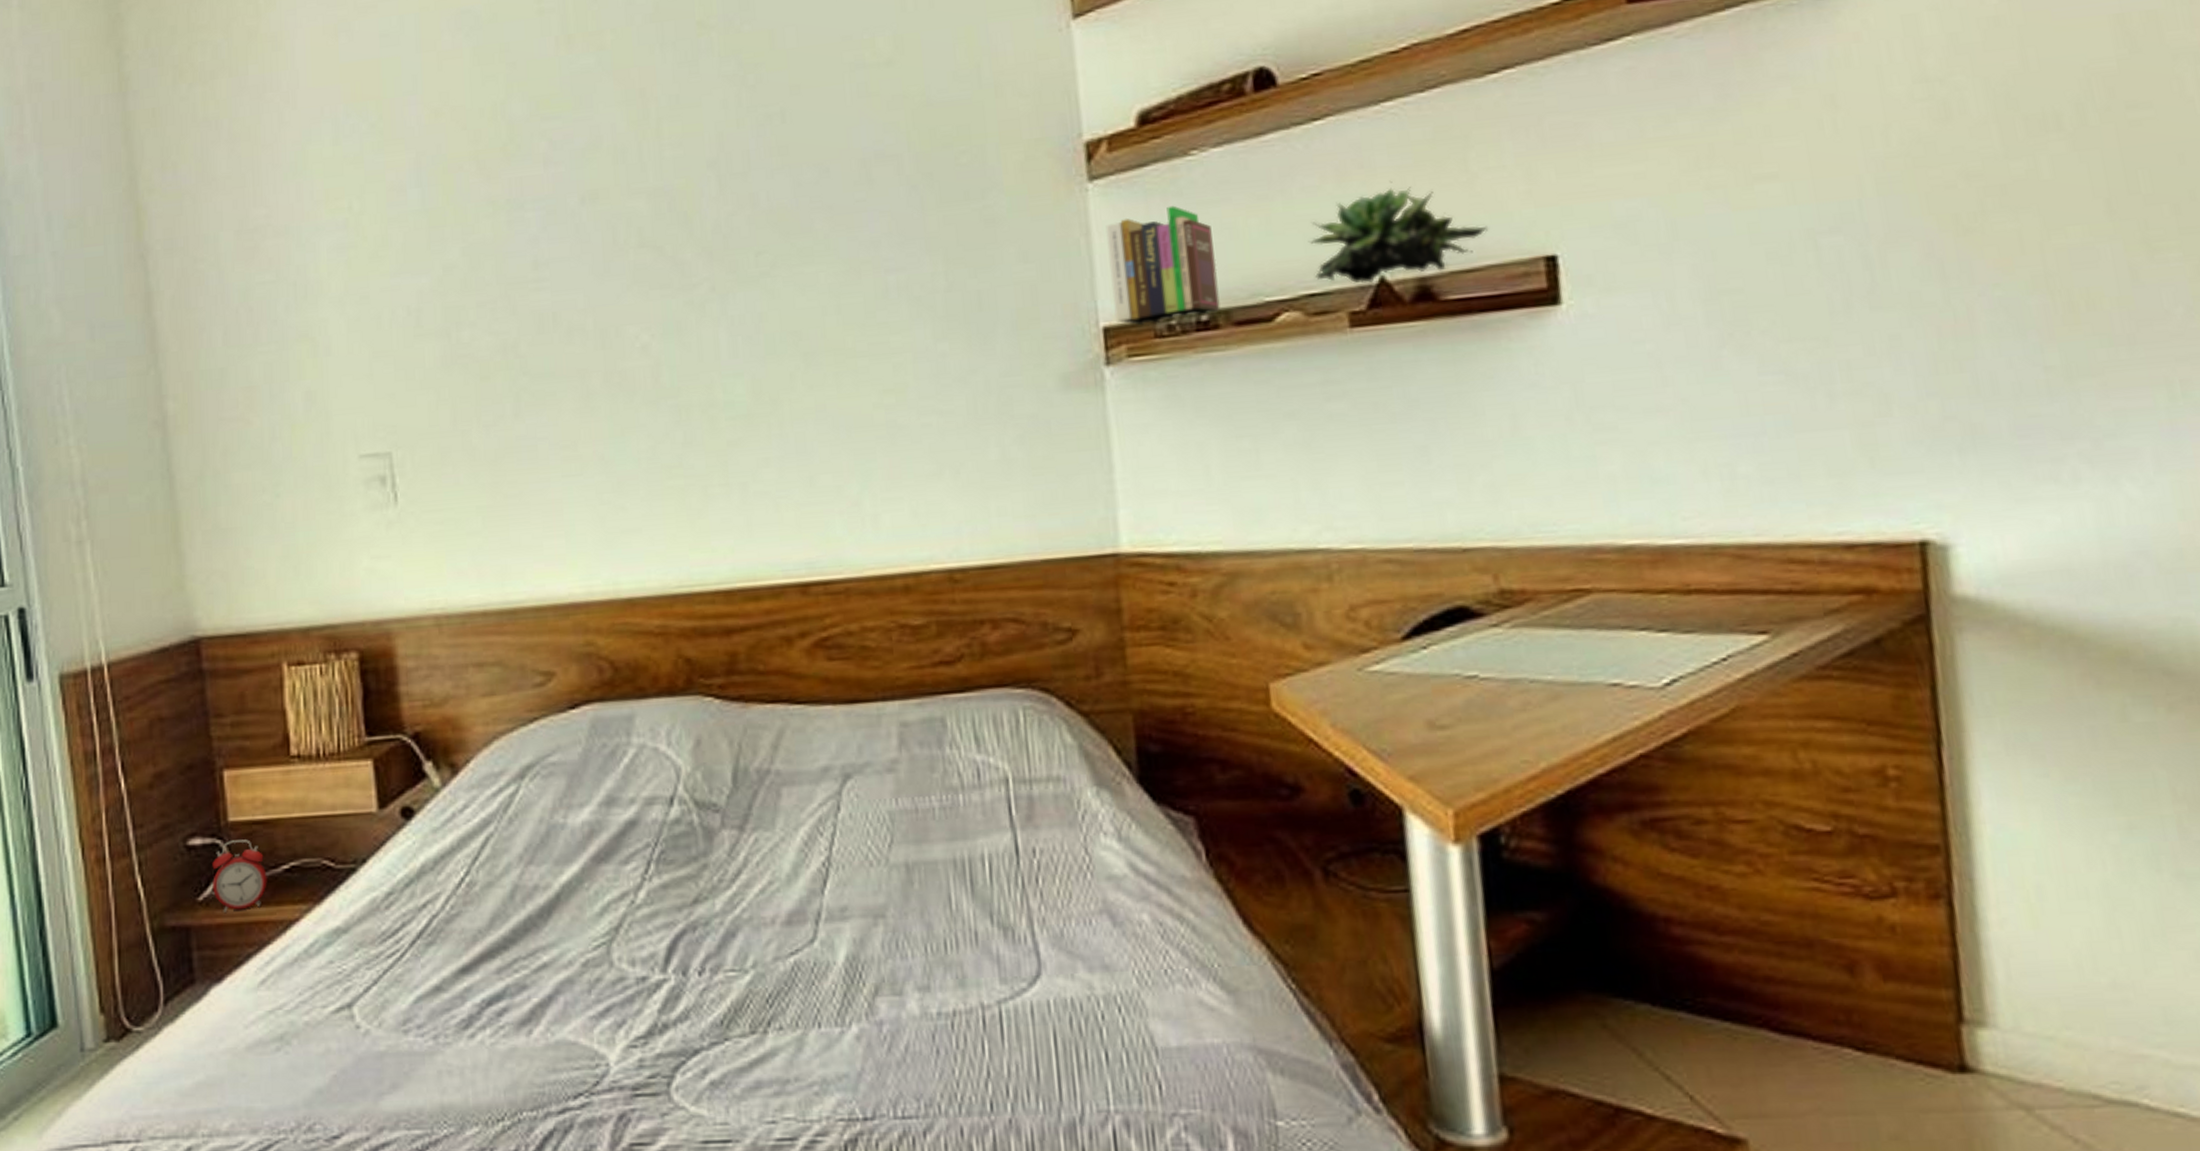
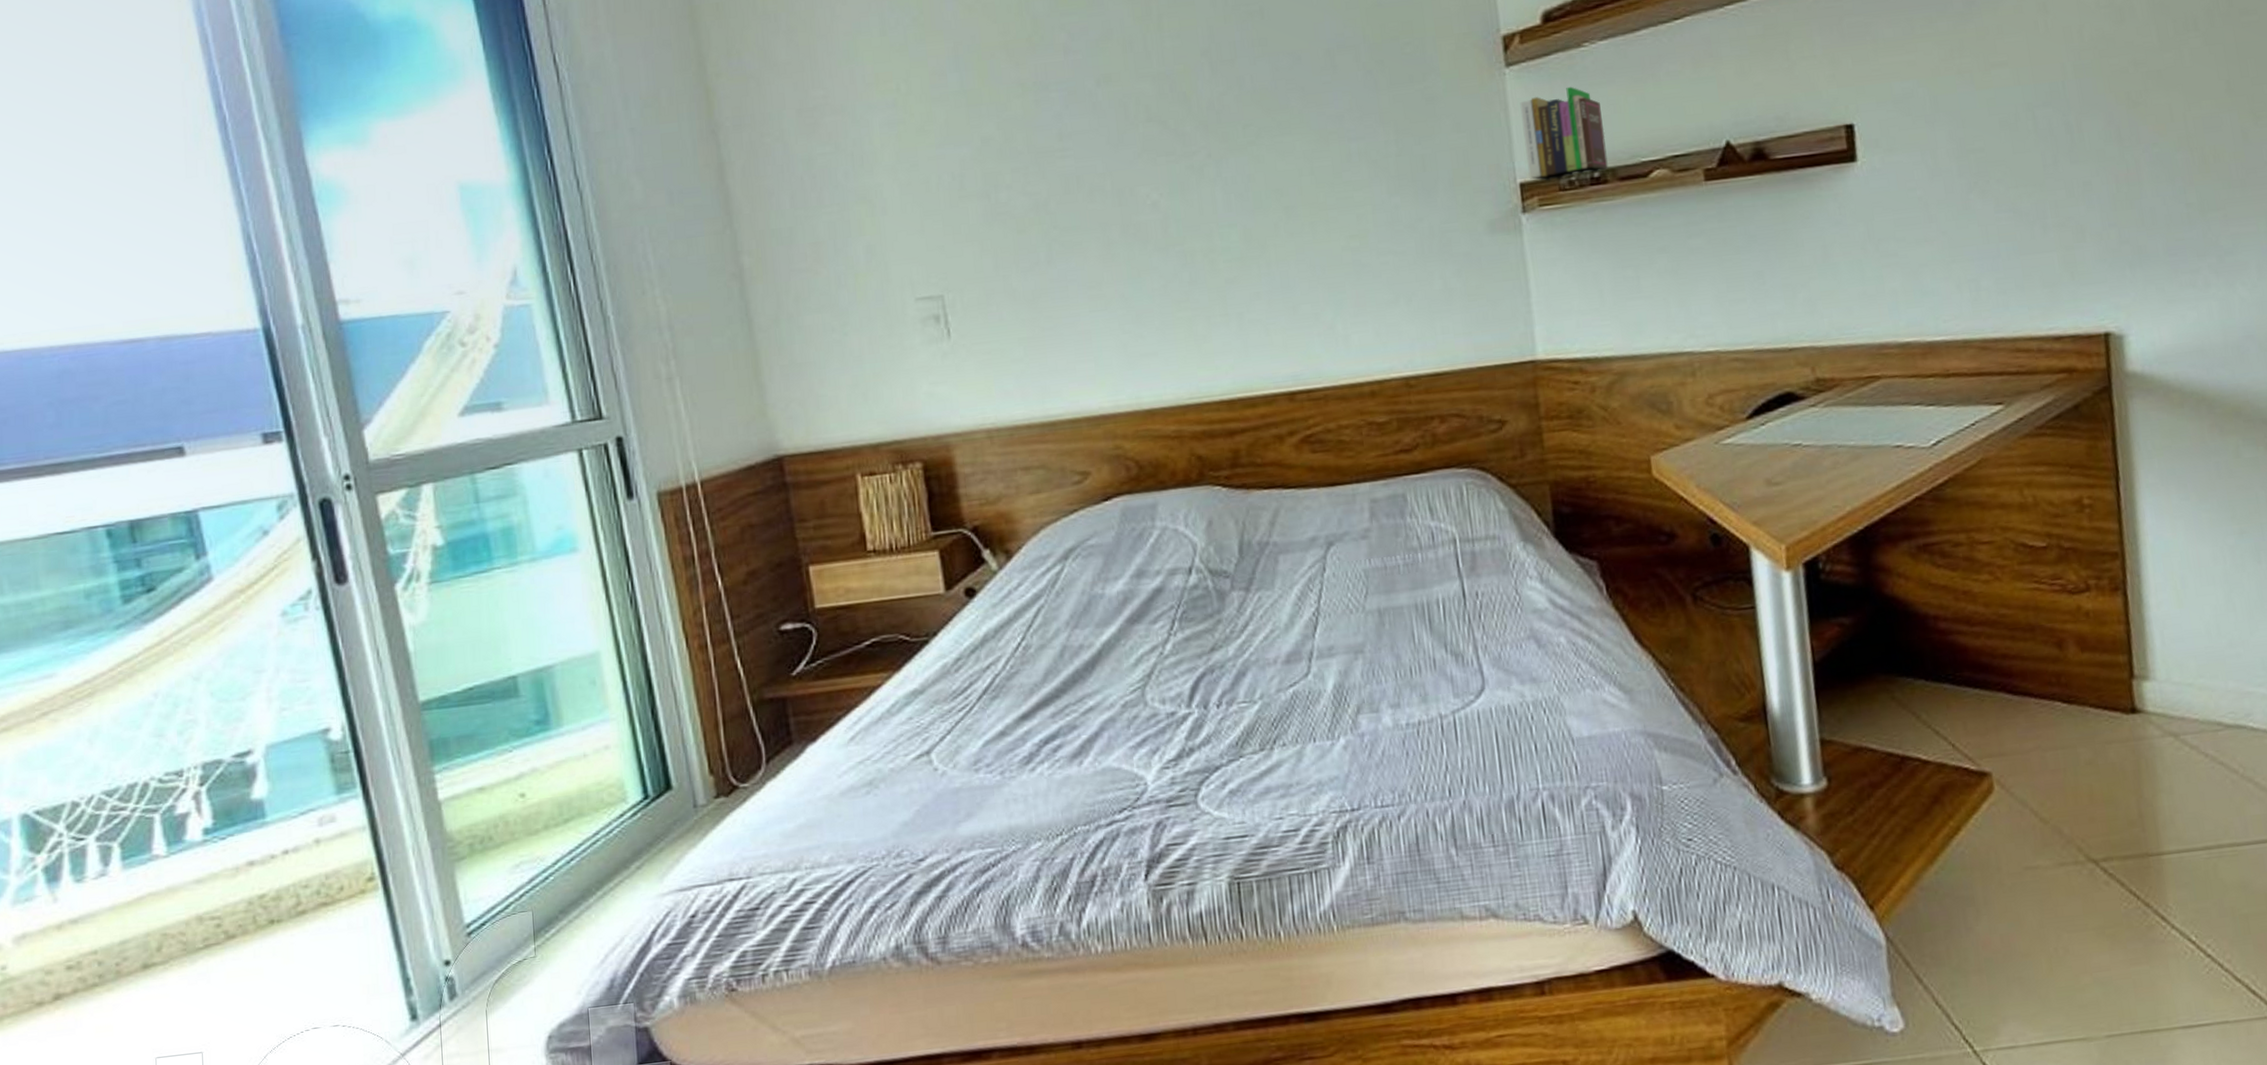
alarm clock: present [212,839,267,912] -> none [803,622,852,684]
succulent plant: present [1308,180,1489,284] -> none [1673,67,1805,147]

